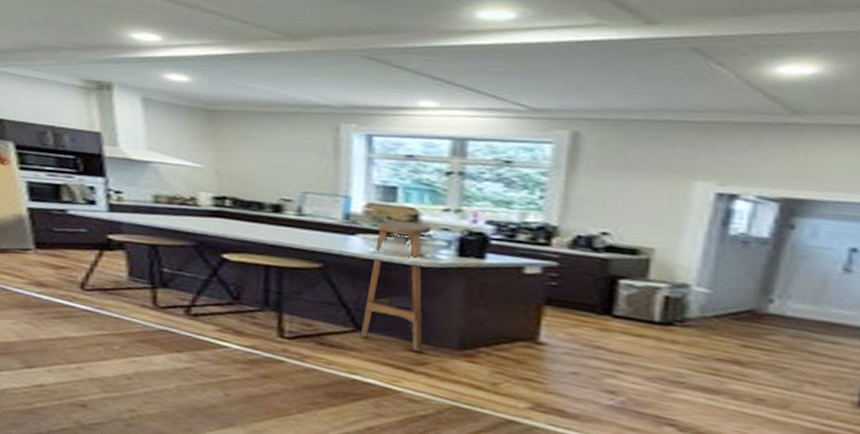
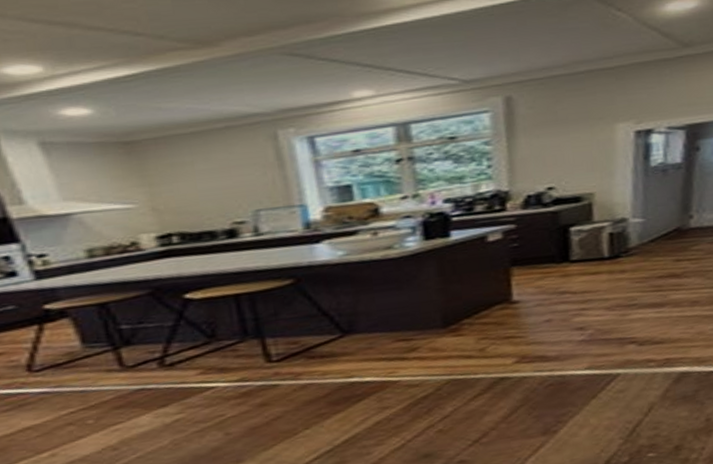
bar stool: present [360,220,432,353] -> none [339,216,410,340]

